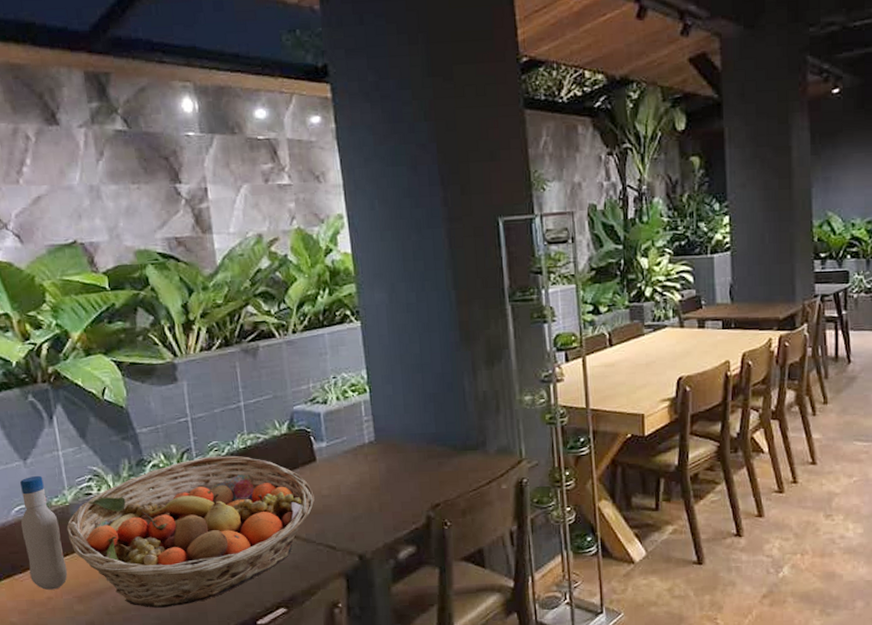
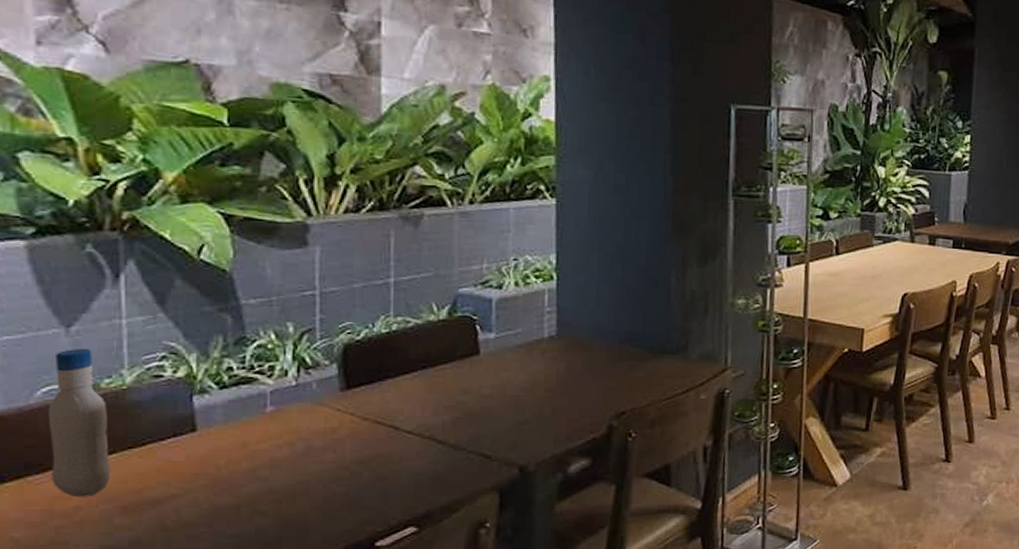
fruit basket: present [66,455,315,608] -> none [118,339,472,523]

